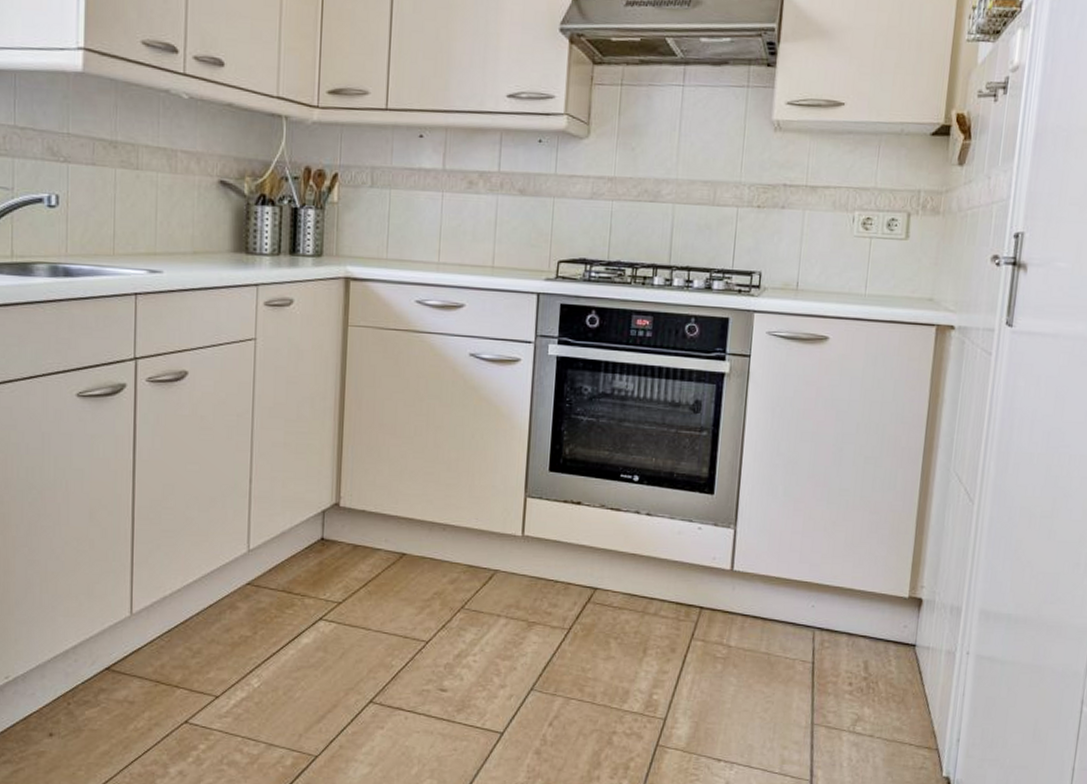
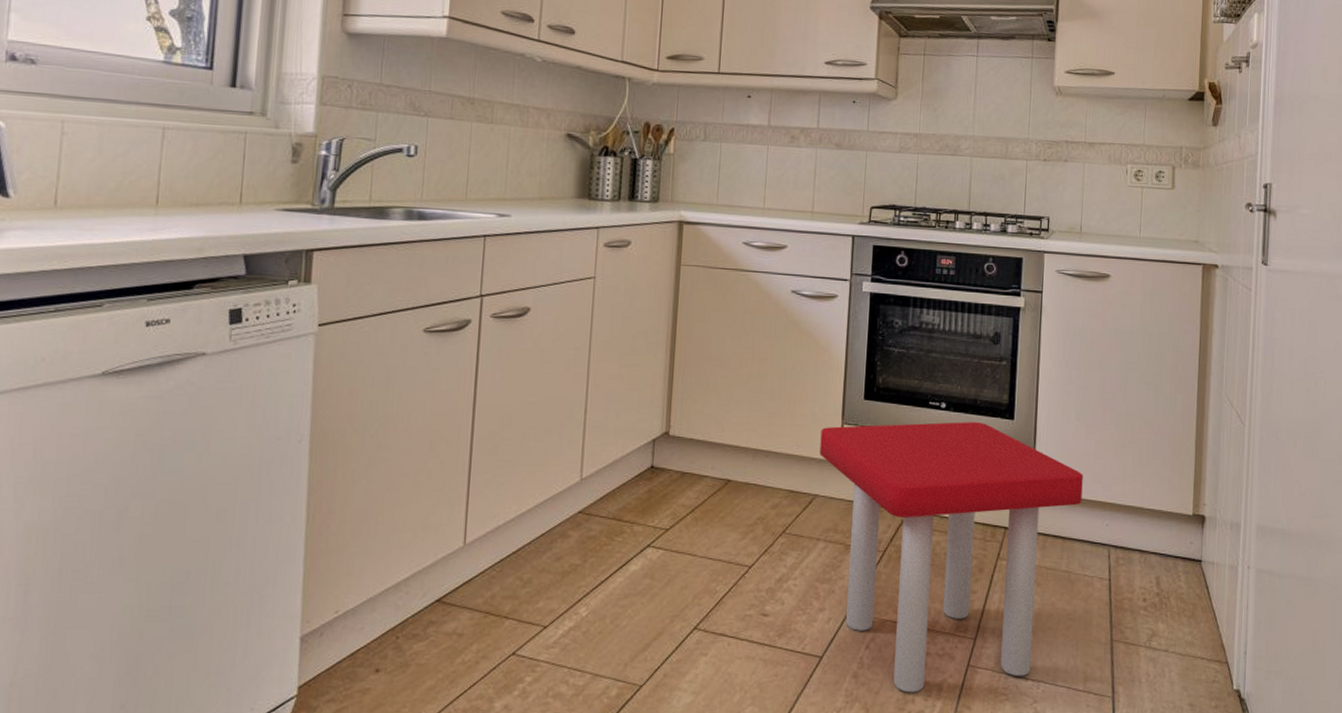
stool: none [500,496,789,770] -> present [819,422,1083,693]

